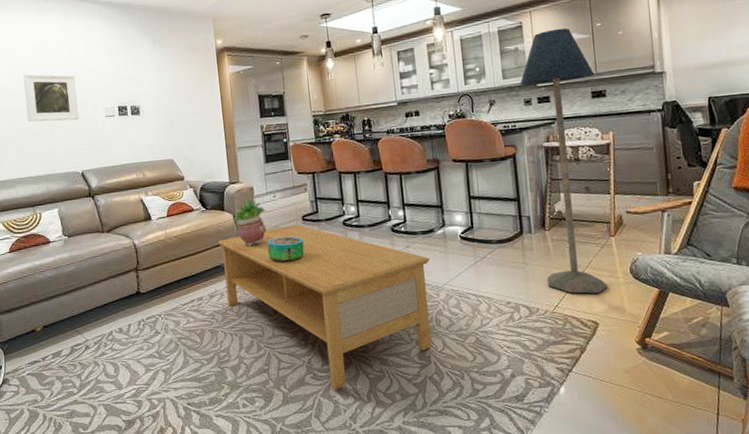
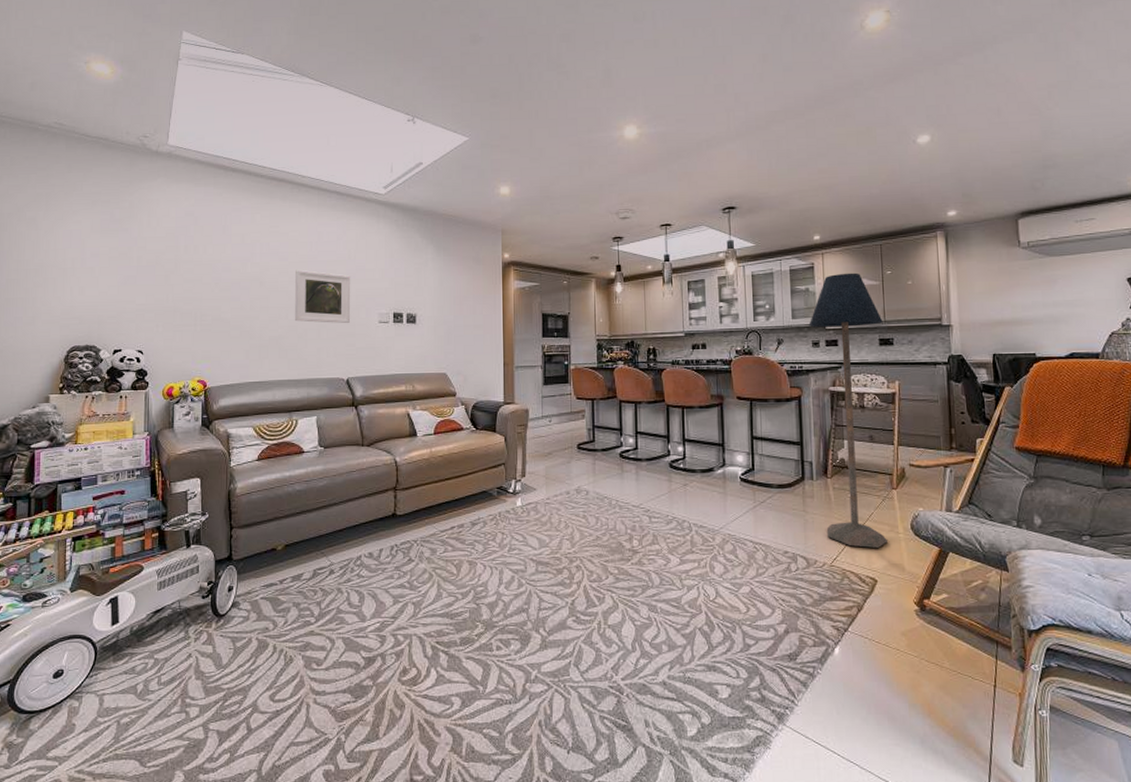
coffee table: present [217,224,432,390] -> none [485,452,708,636]
potted plant: present [231,197,268,246] -> none [502,420,540,472]
decorative bowl: present [267,236,305,263] -> none [538,465,577,492]

